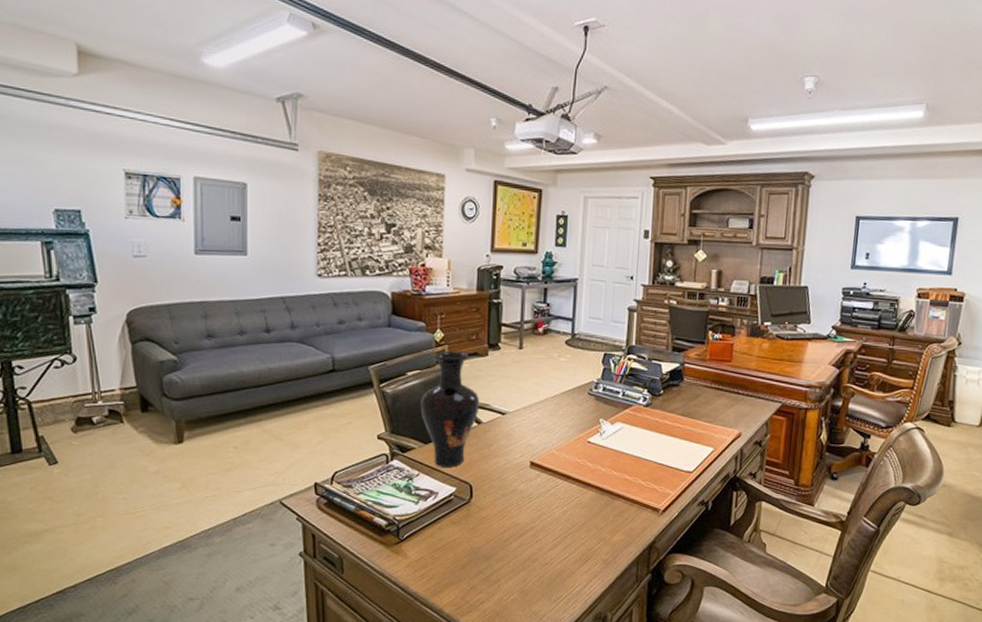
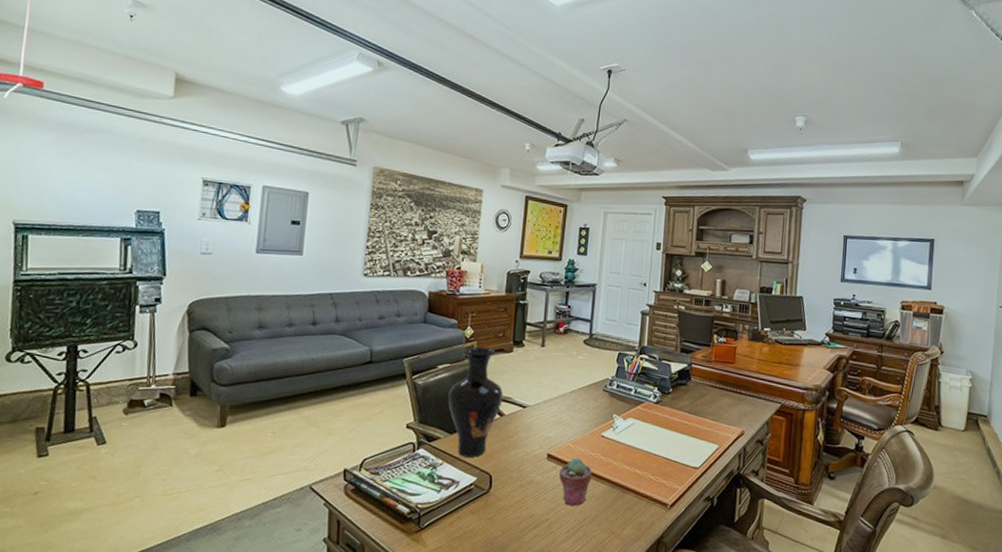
potted succulent: none [544,464,579,514] -> present [559,457,593,506]

